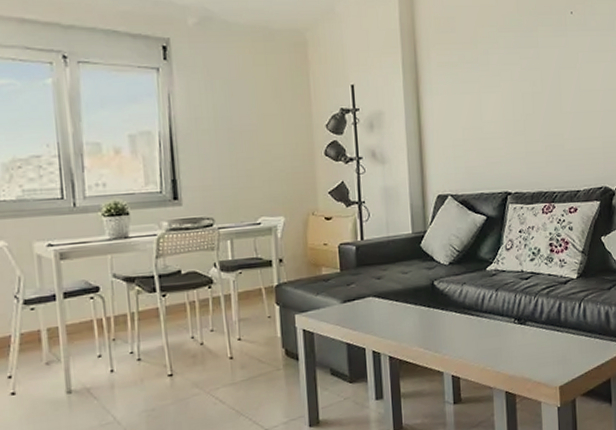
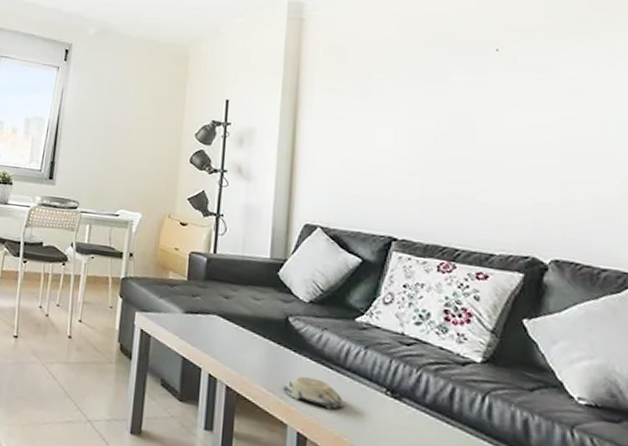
decorative bowl: none [437,326,485,349] -> present [285,376,344,409]

